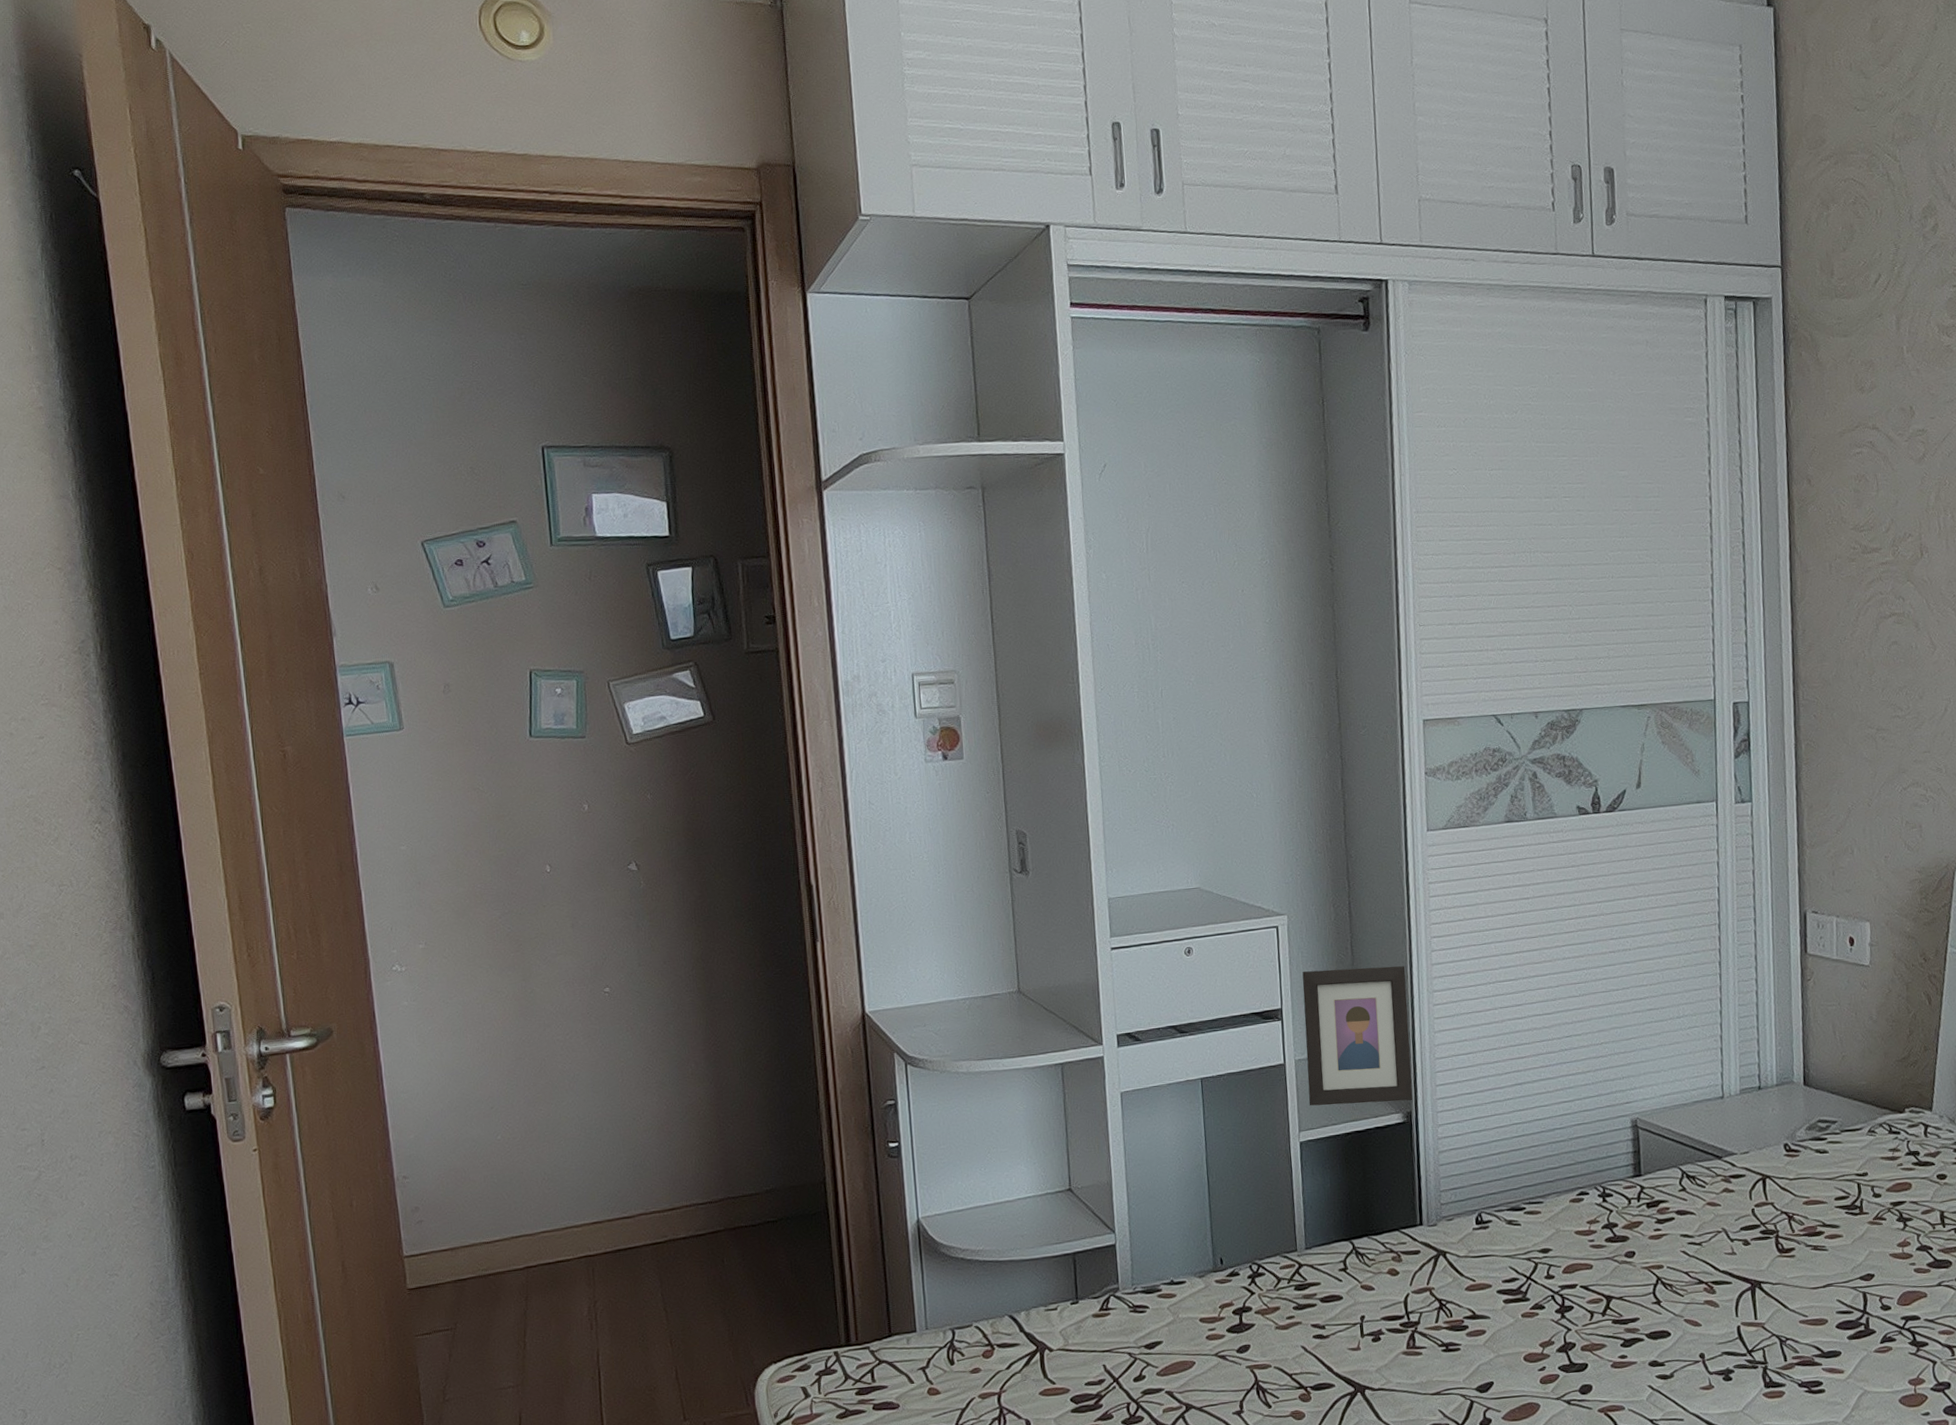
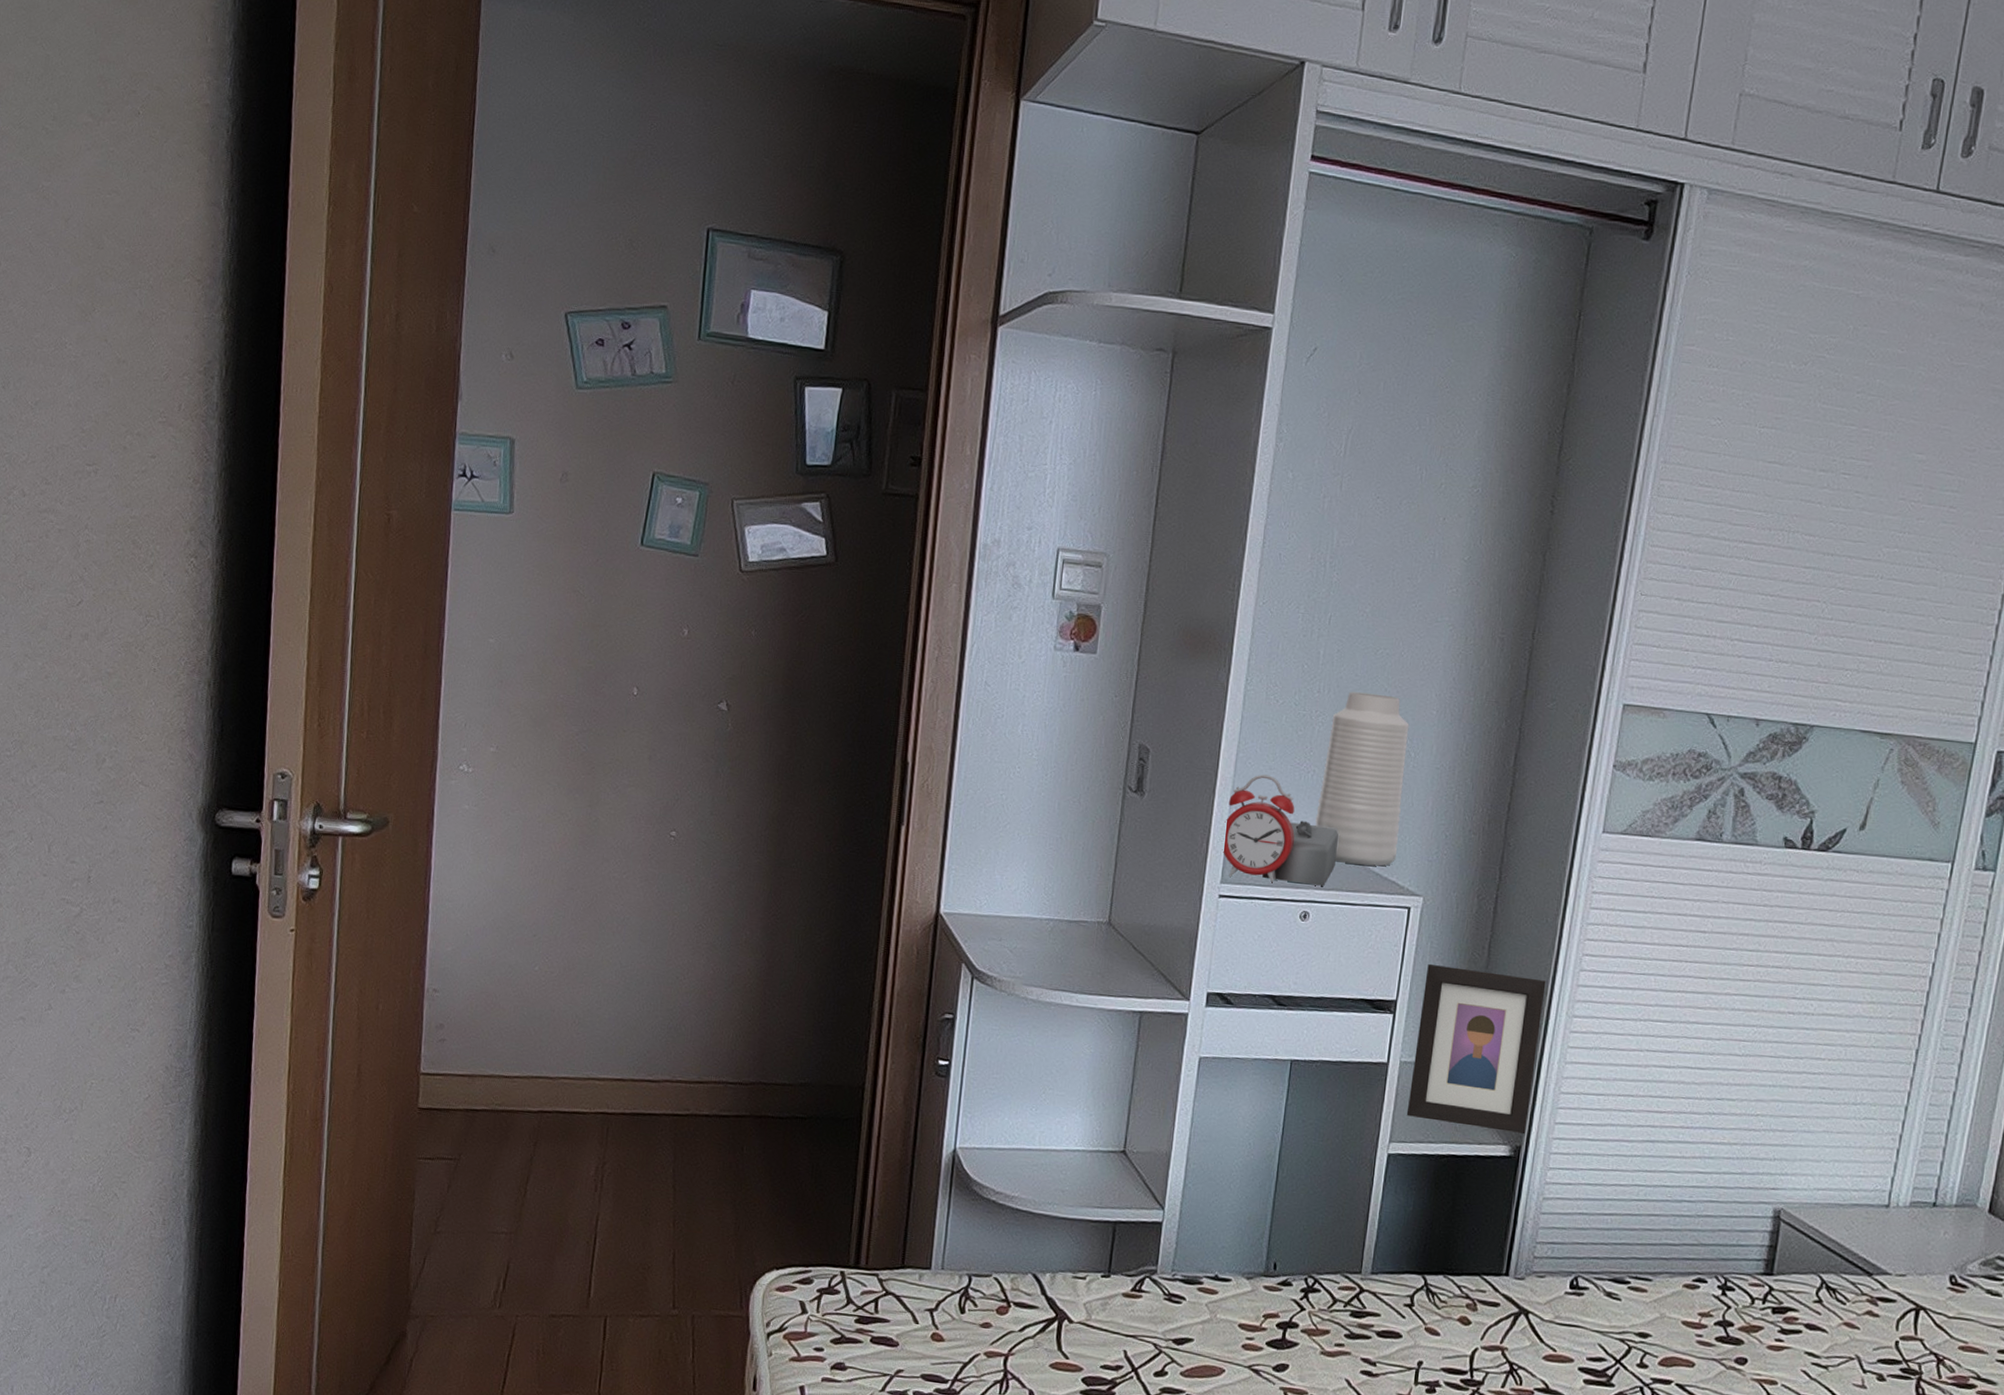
alarm clock: none [1104,836,1168,930] -> present [1222,774,1295,883]
decorative box: none [1145,869,1207,925] -> present [1262,821,1340,886]
vase: none [1179,748,1258,899] -> present [1315,691,1410,866]

